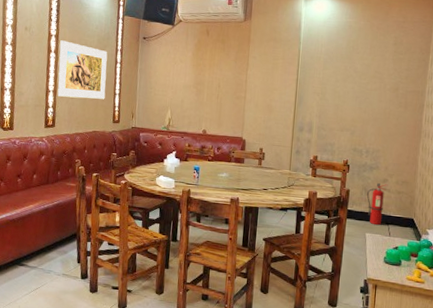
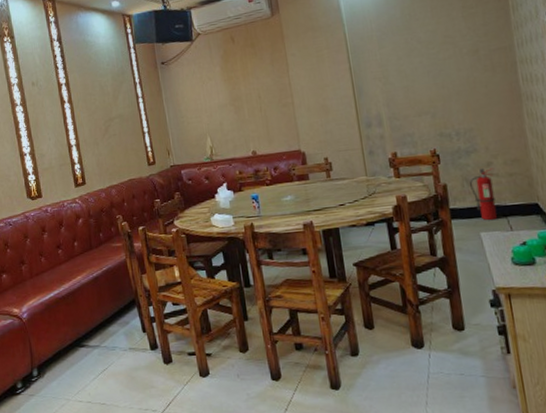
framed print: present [57,40,108,100] -> none [72,86,134,150]

